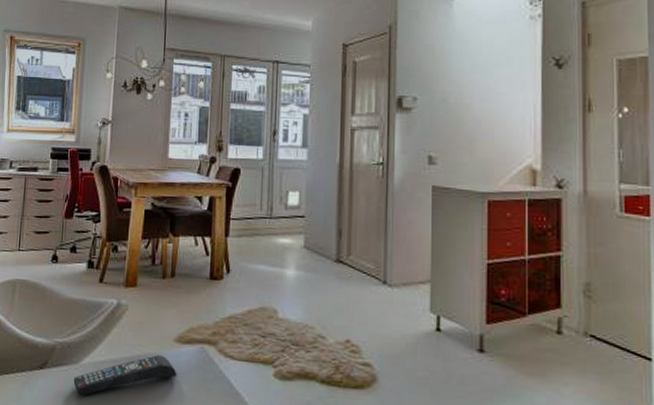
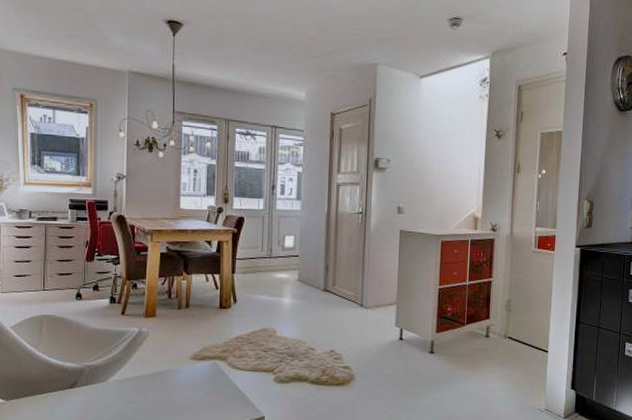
remote control: present [73,355,177,396] -> none [102,371,193,407]

